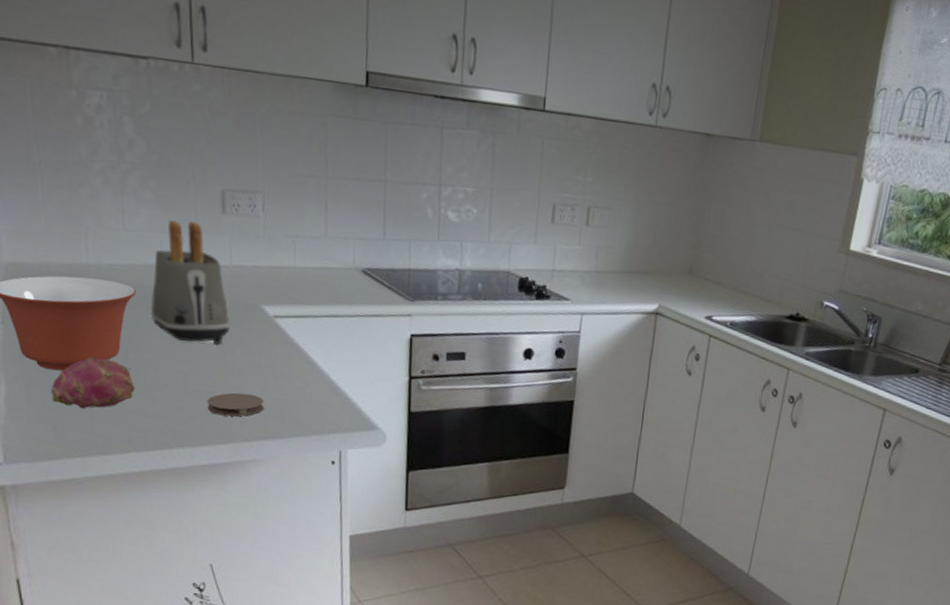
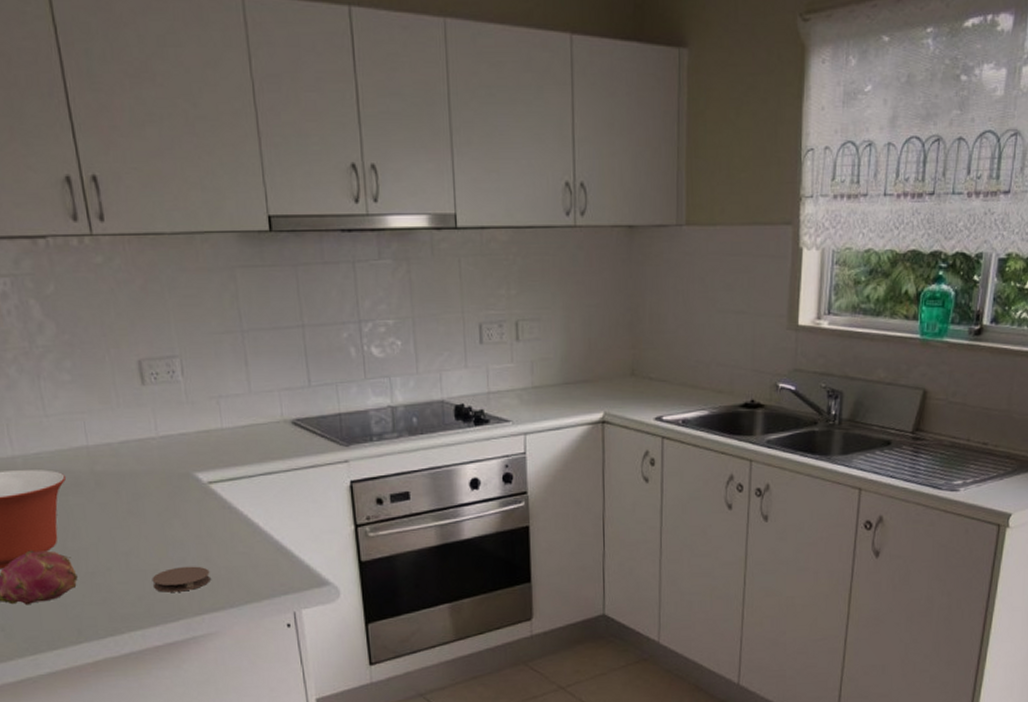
toaster: present [151,220,231,344] -> none [79,397,166,521]

